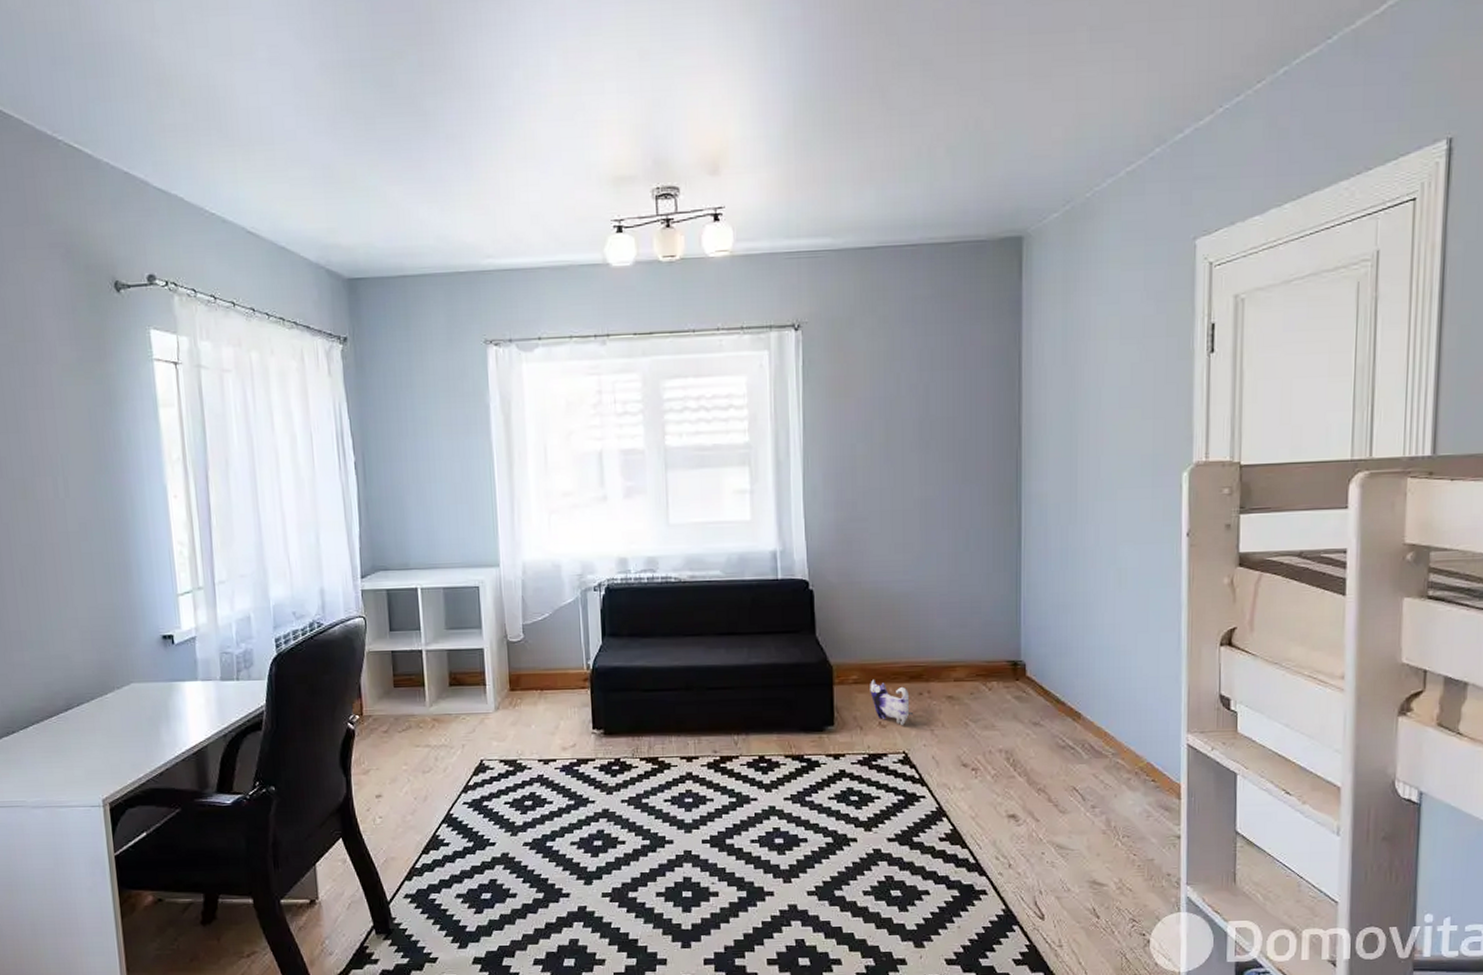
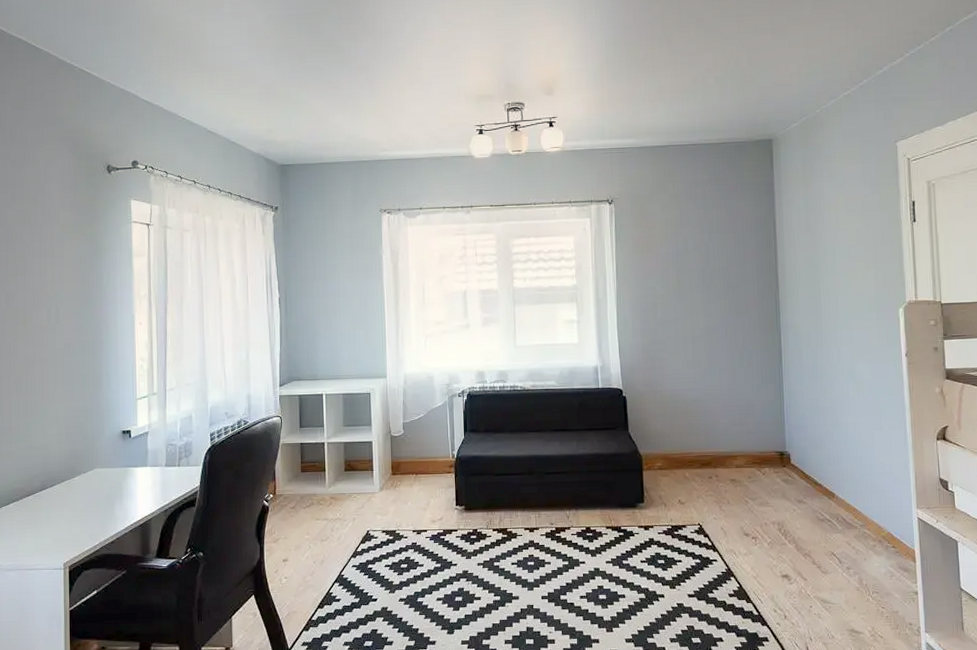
plush toy: present [870,679,914,725] -> none [671,466,706,502]

